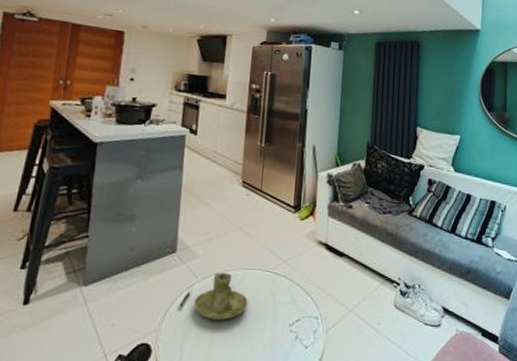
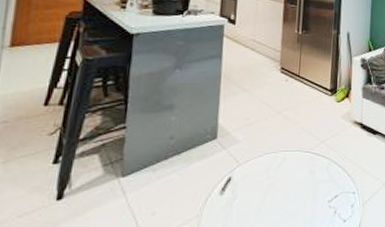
candle holder: present [194,272,248,320] -> none [235,156,288,201]

